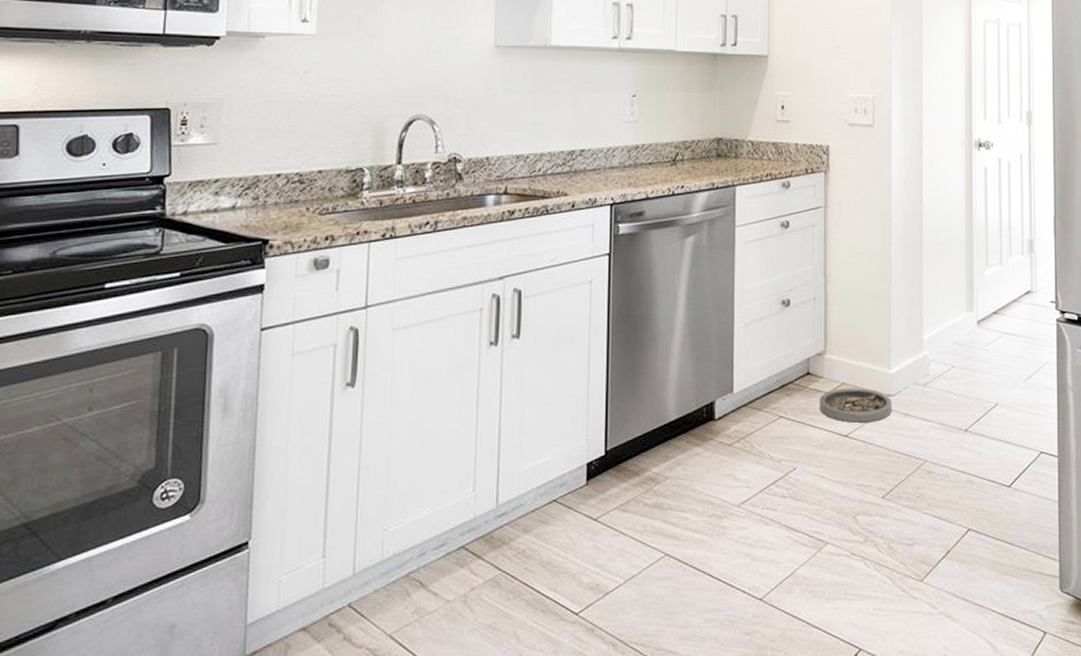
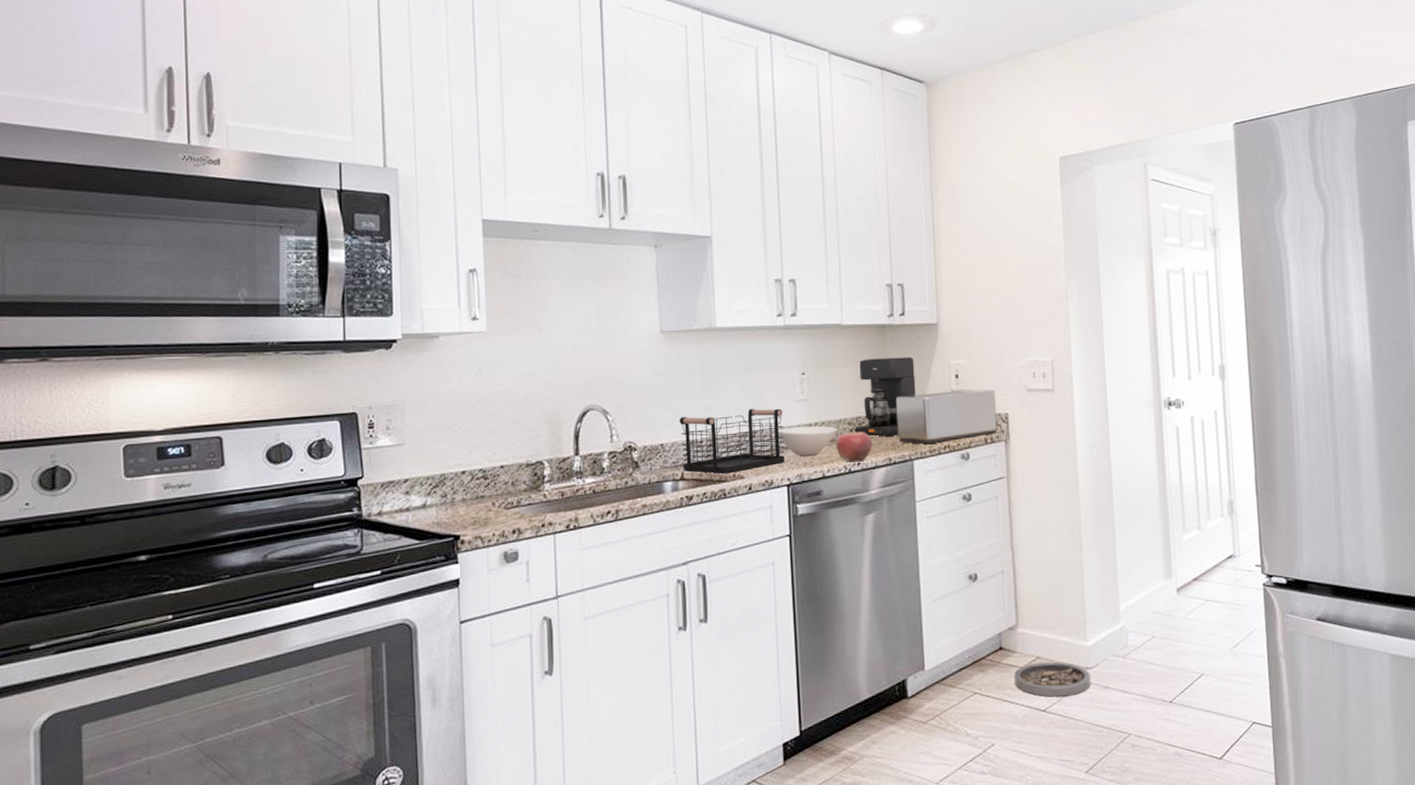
dish rack: none [507,127,612,189] -> present [679,408,785,474]
bowl: none [605,147,664,176] -> present [778,425,837,456]
fruit: none [661,151,697,185] -> present [835,427,872,462]
coffee maker: none [681,85,743,162] -> present [855,357,916,437]
toaster: none [722,121,818,172] -> present [896,389,997,445]

